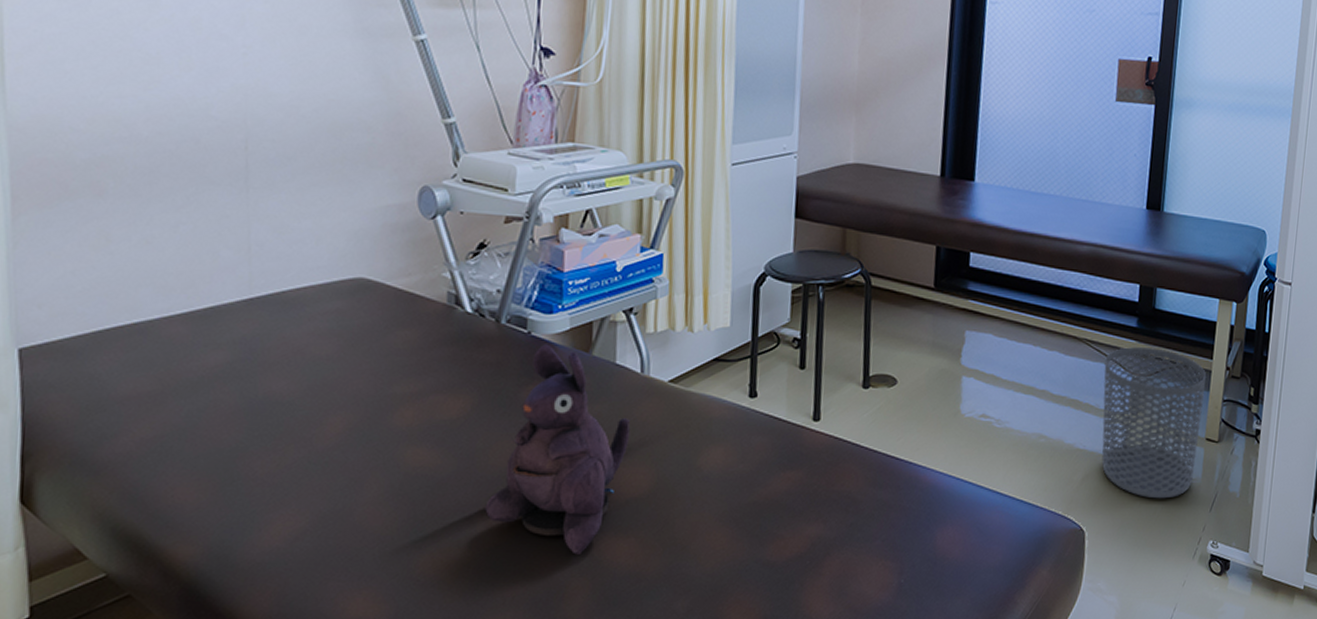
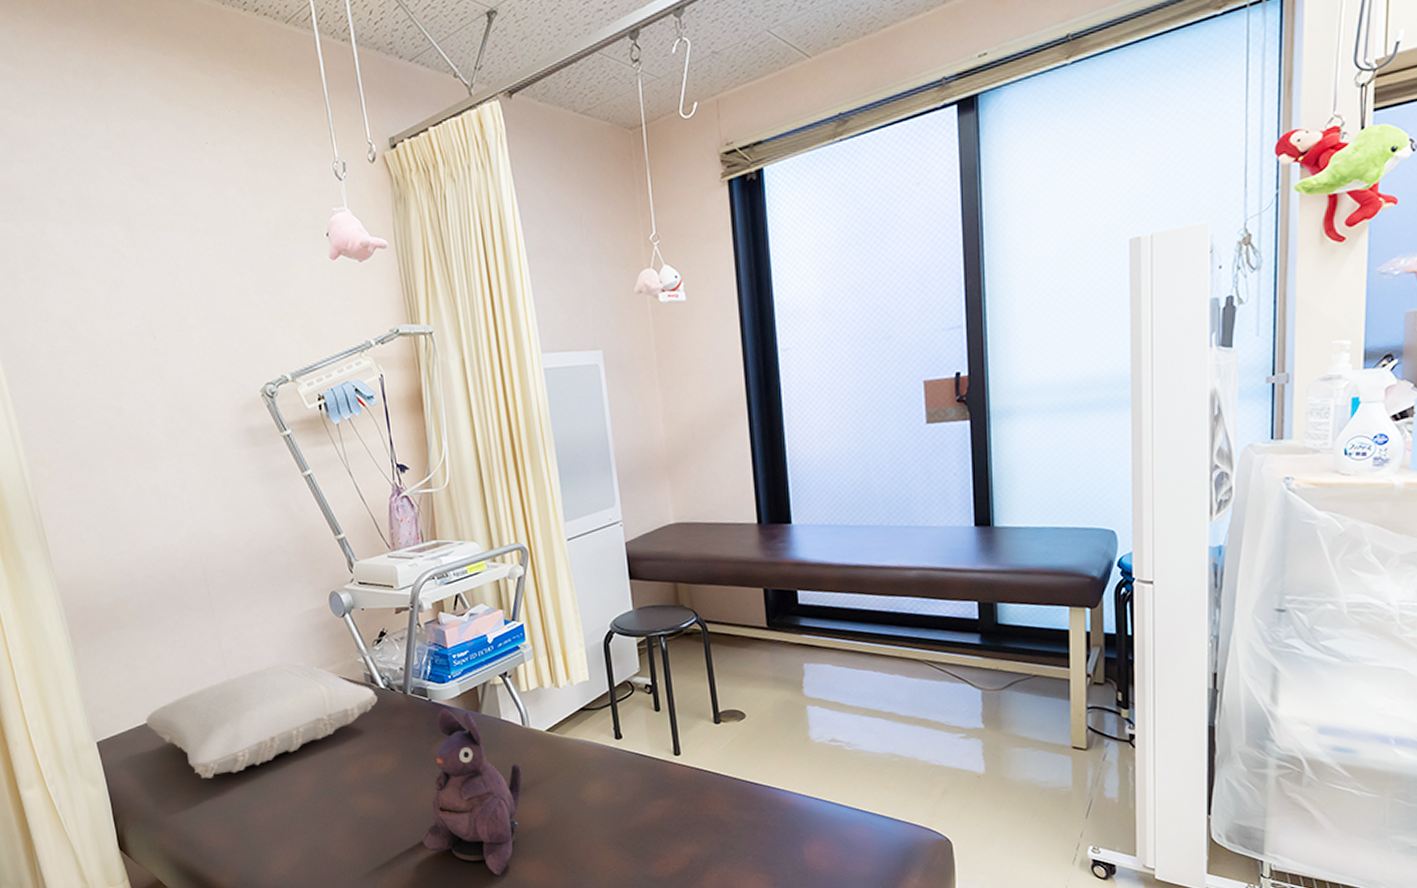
pillow: none [107,268,460,411] -> present [145,661,378,779]
waste bin: present [1101,347,1206,499] -> none [950,662,1065,808]

